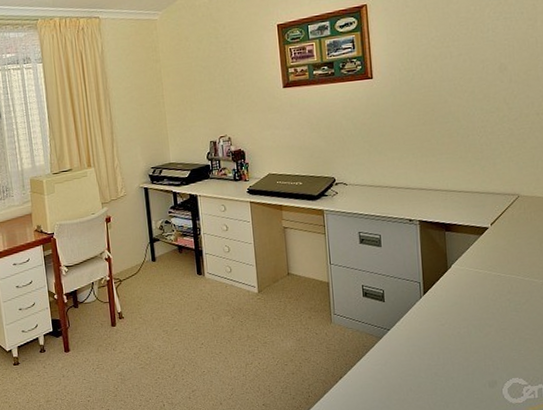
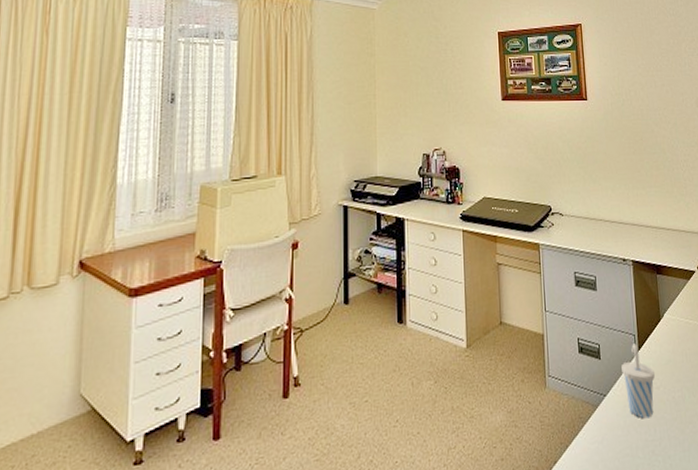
cup: none [406,289,440,348] -> present [621,343,655,419]

